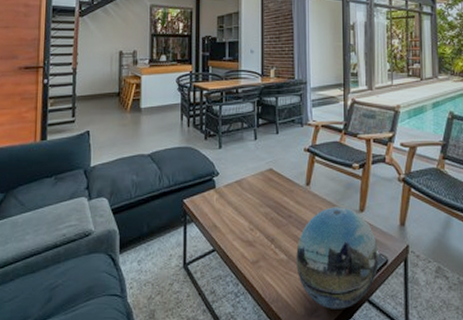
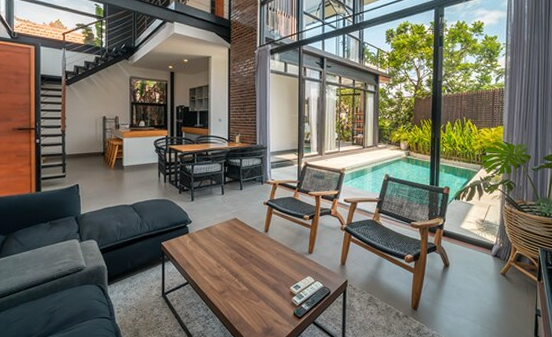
decorative orb: present [296,207,379,309] -> none [256,250,323,329]

